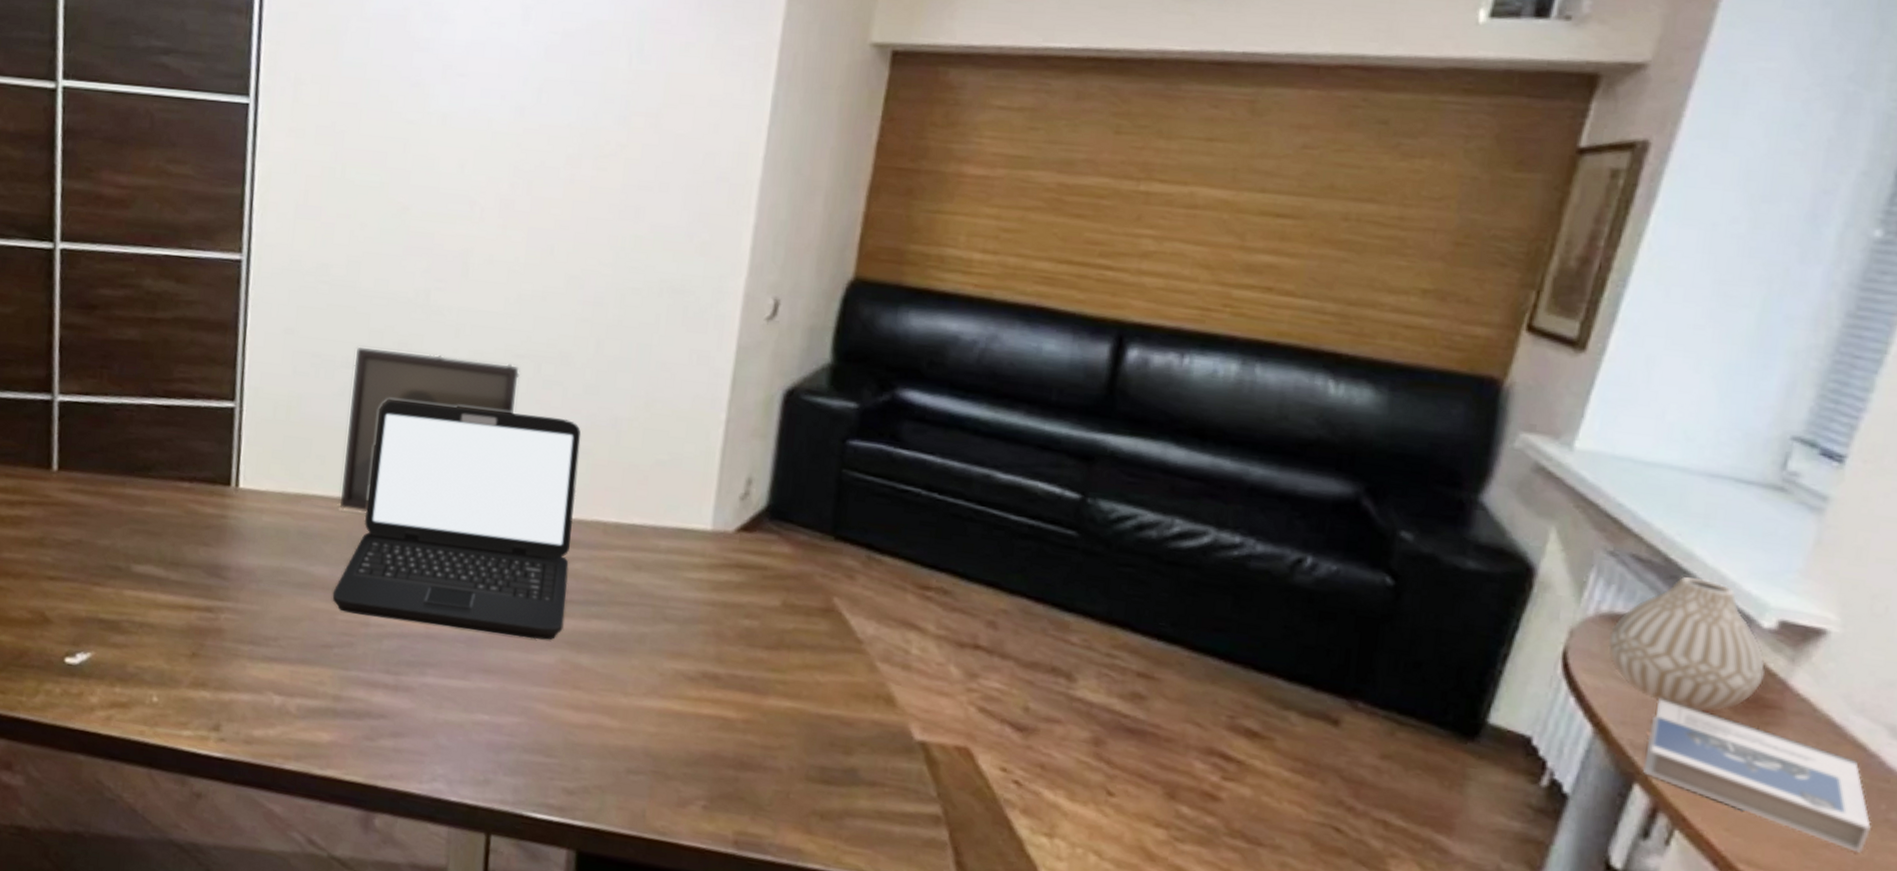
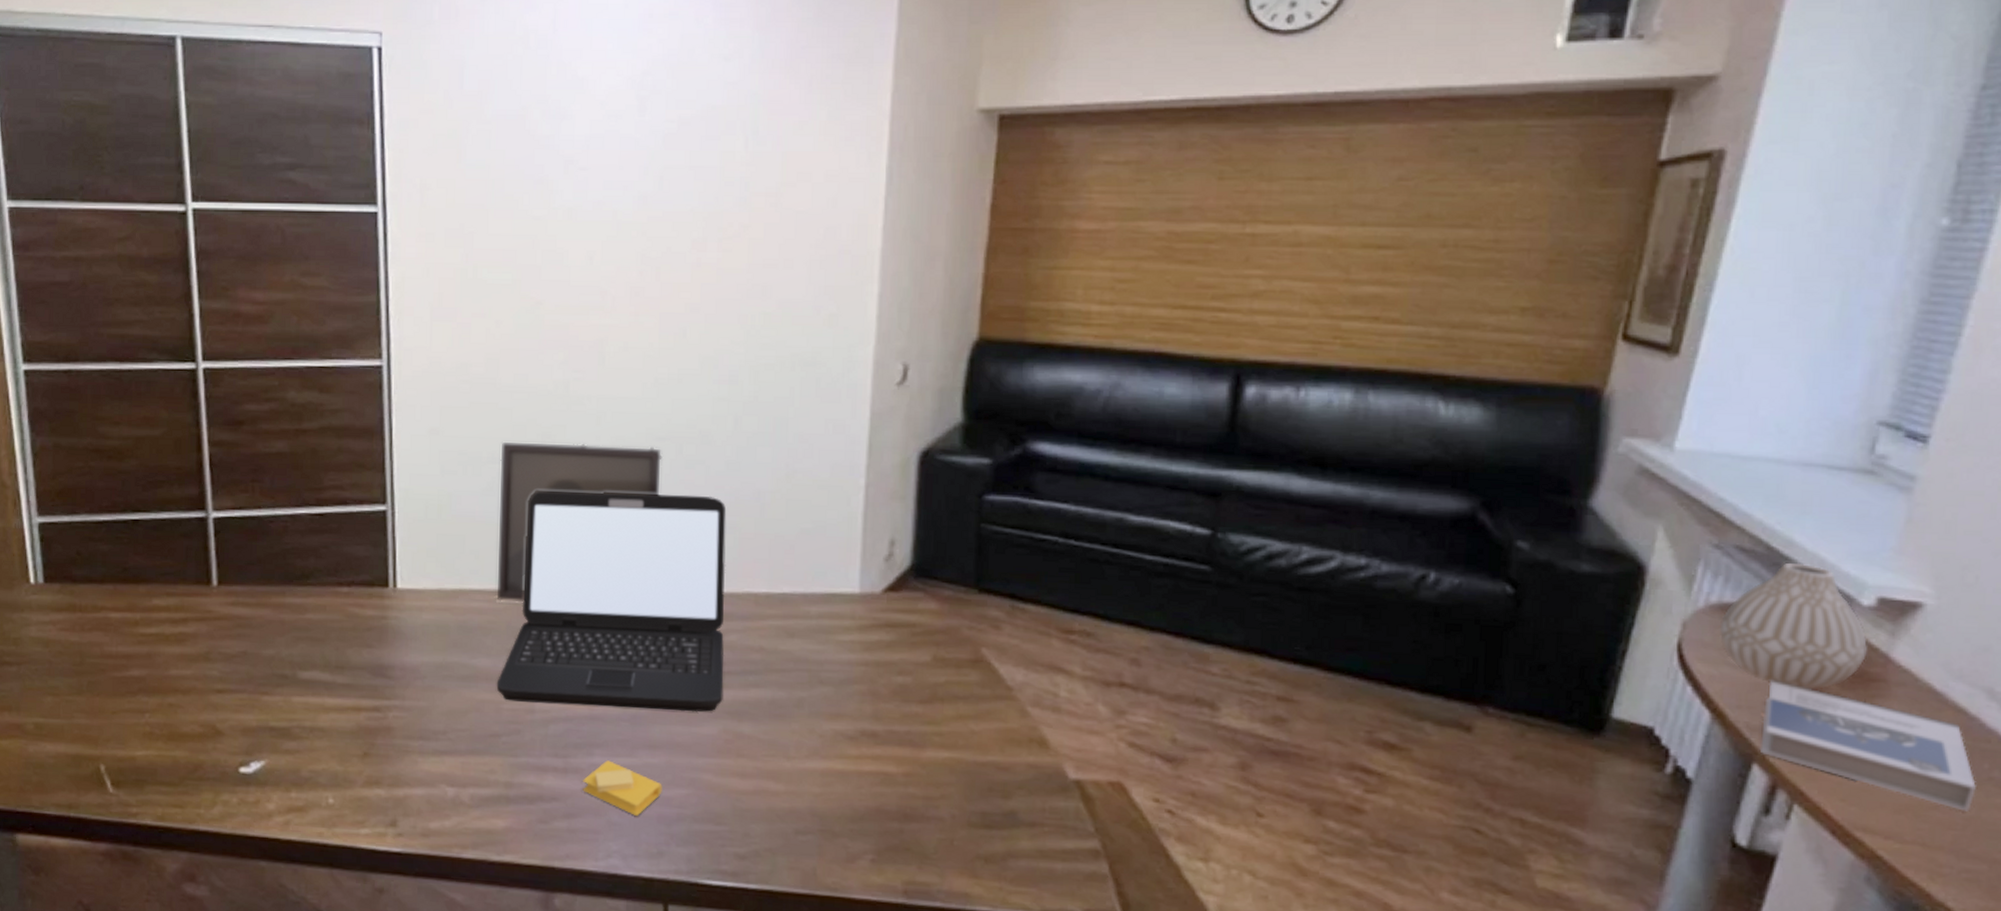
sticky notes: none [412,681,494,742] -> present [582,760,662,817]

